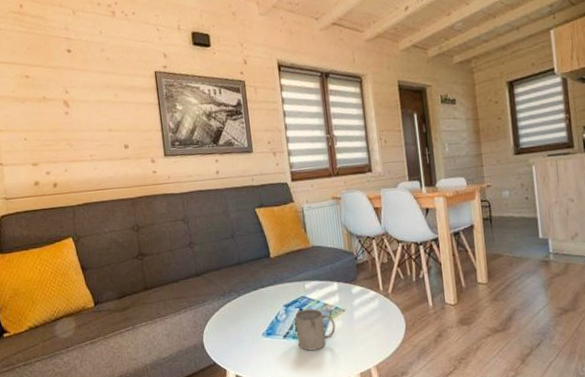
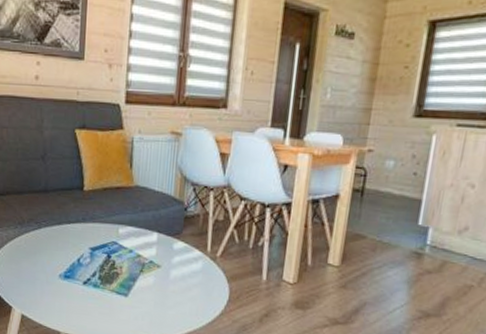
mug: present [295,308,336,351] -> none [99,256,146,305]

